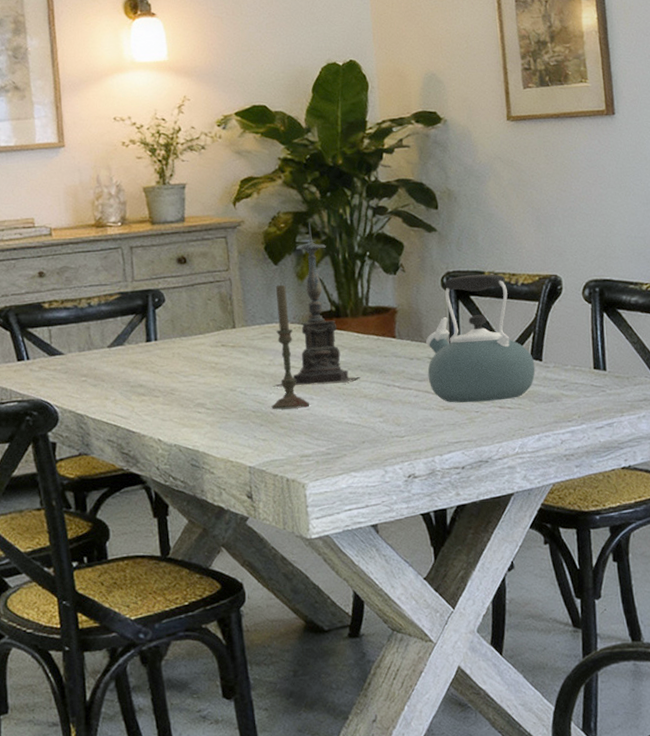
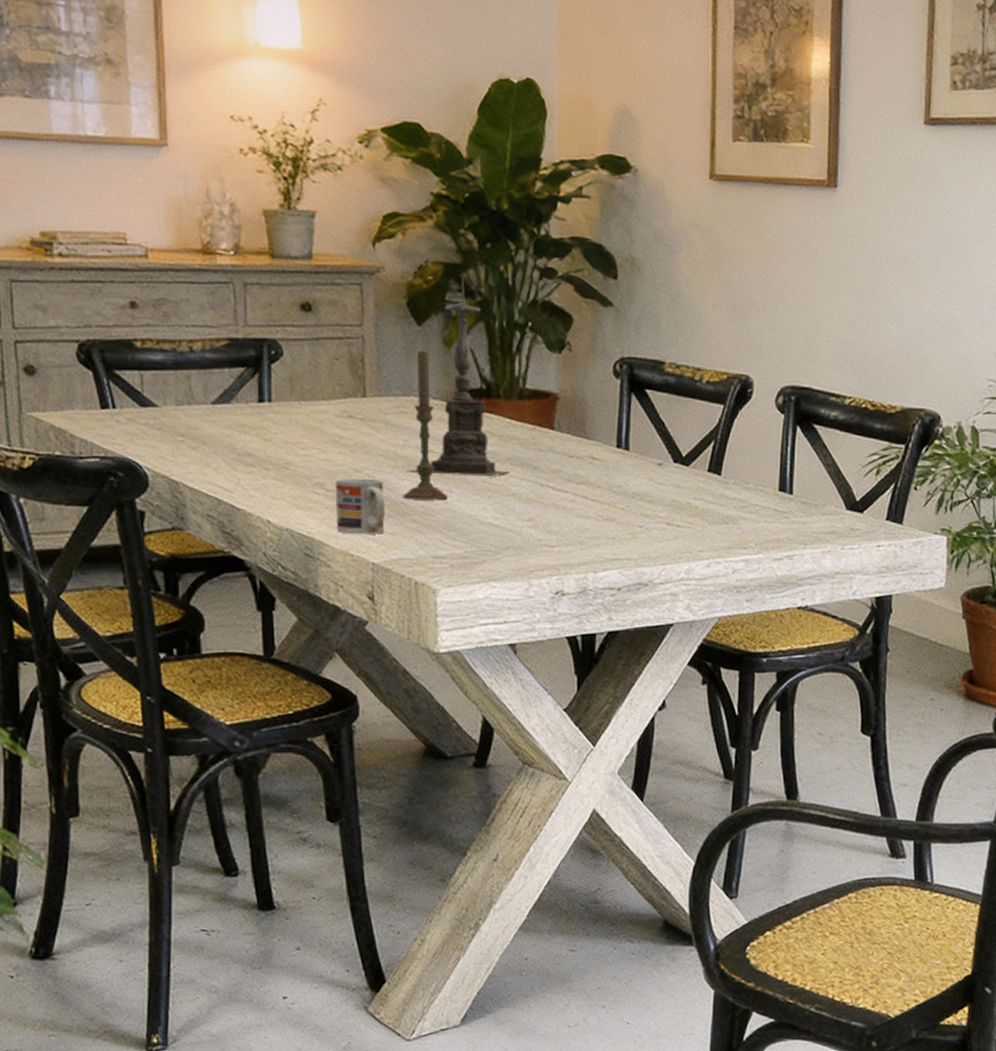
cup: none [214,395,258,445] -> present [336,478,386,535]
kettle: present [425,274,535,403] -> none [588,363,712,516]

